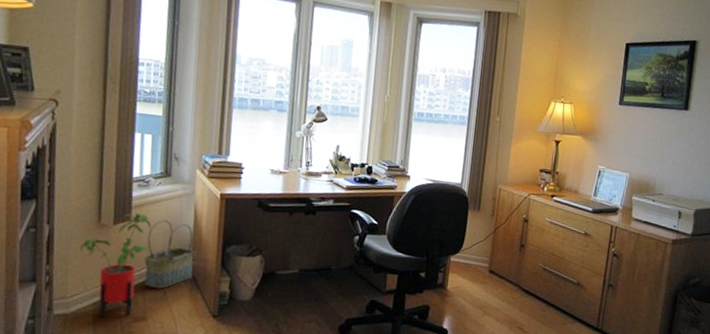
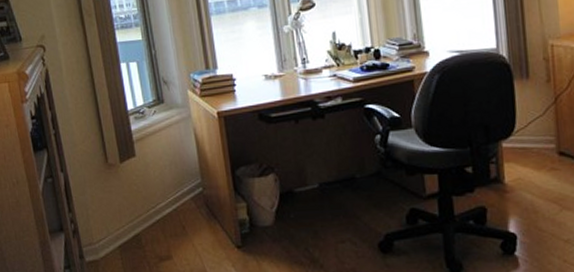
house plant: present [80,213,151,318] -> none [94,147,160,261]
basket: present [144,219,196,289] -> none [155,149,208,224]

